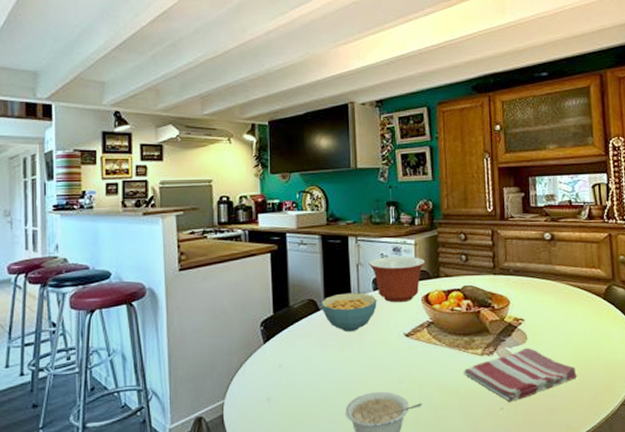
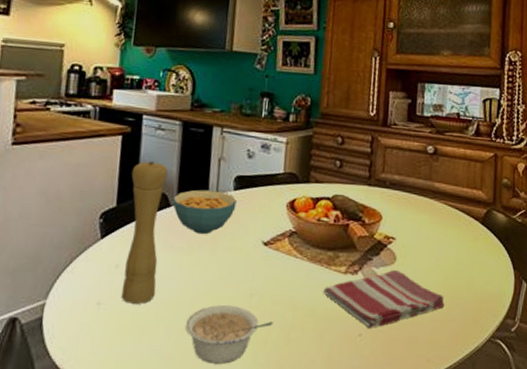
pepper mill: none [283,273,316,397] -> present [121,161,168,304]
mixing bowl: present [369,256,426,303] -> none [232,153,296,207]

